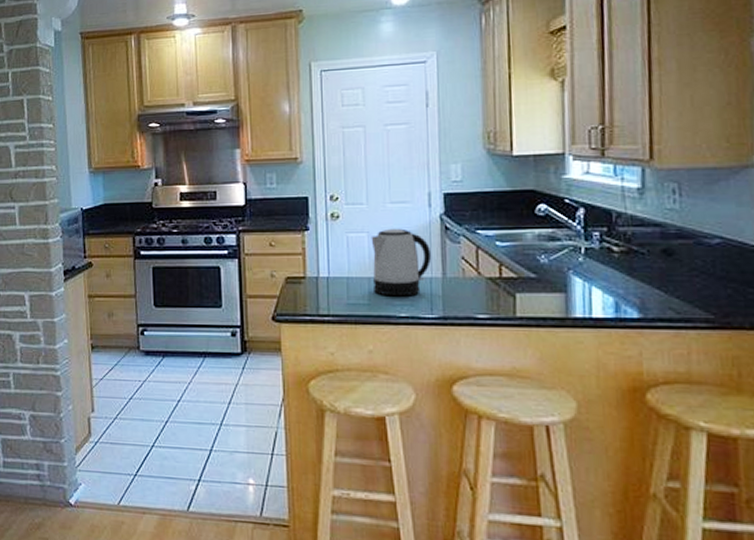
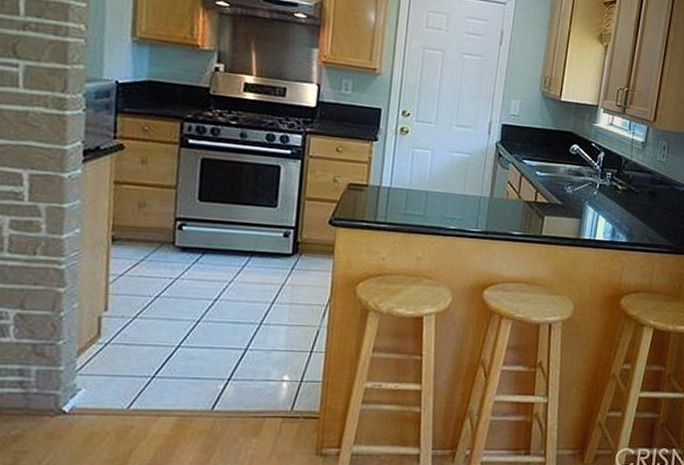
kettle: present [371,228,432,297] -> none [430,149,484,211]

